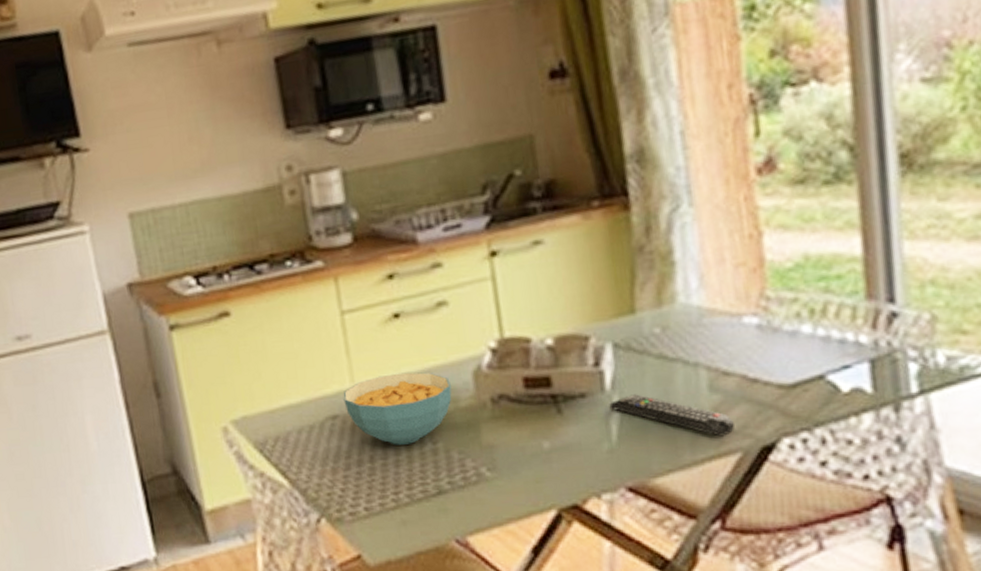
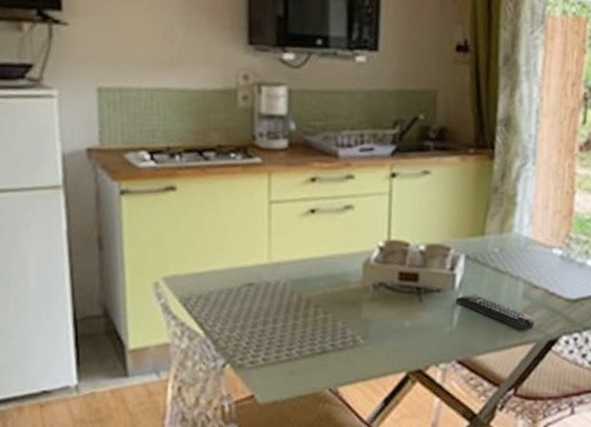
cereal bowl: present [343,372,452,445] -> none [260,256,345,313]

